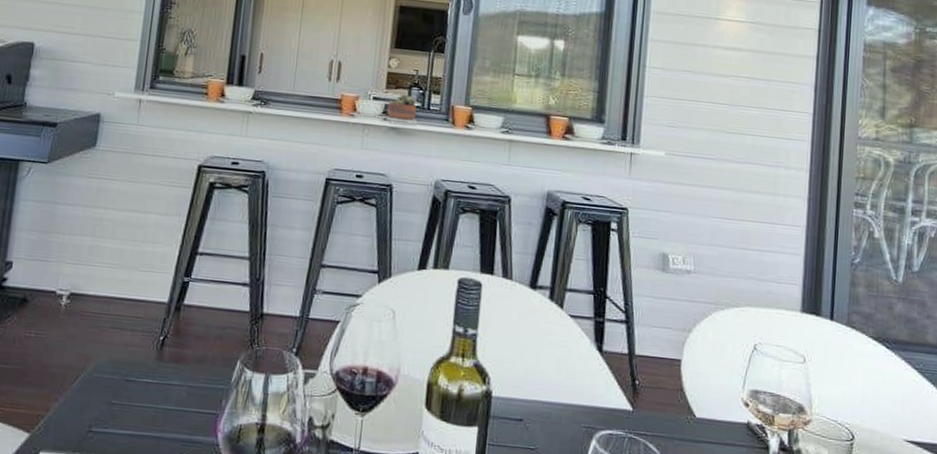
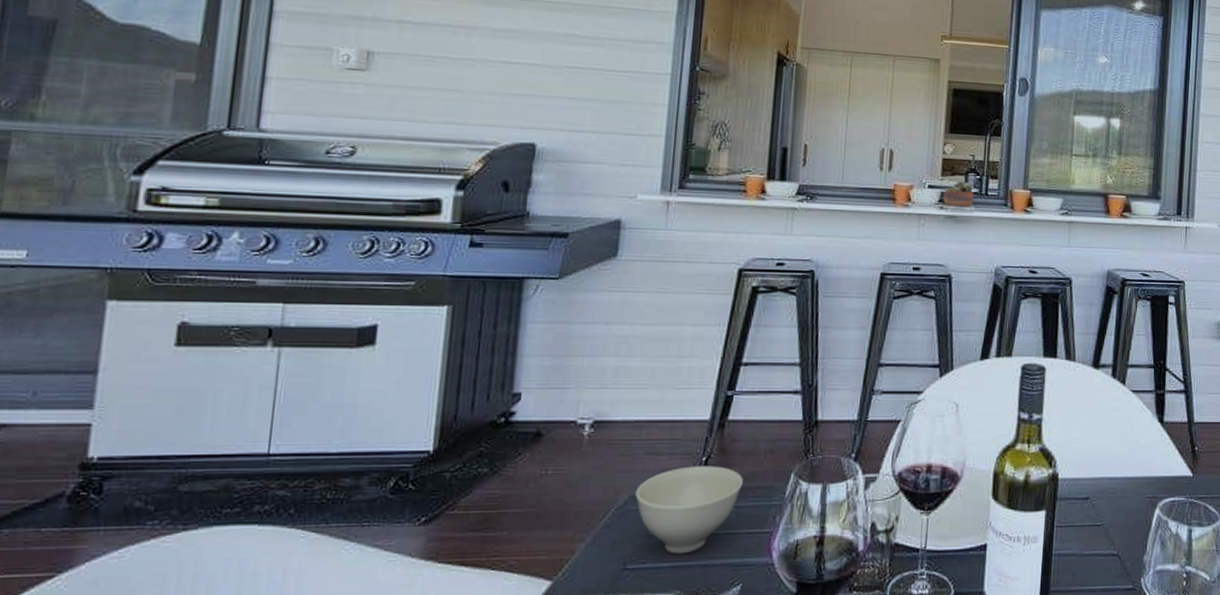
bowl: none [101,343,195,425] -> present [635,466,743,555]

